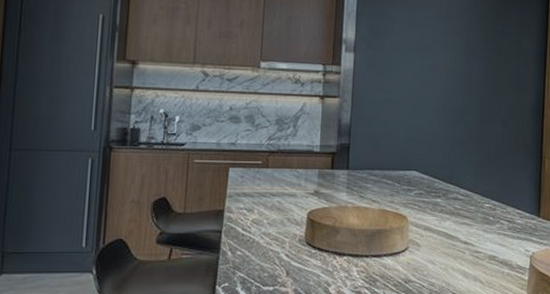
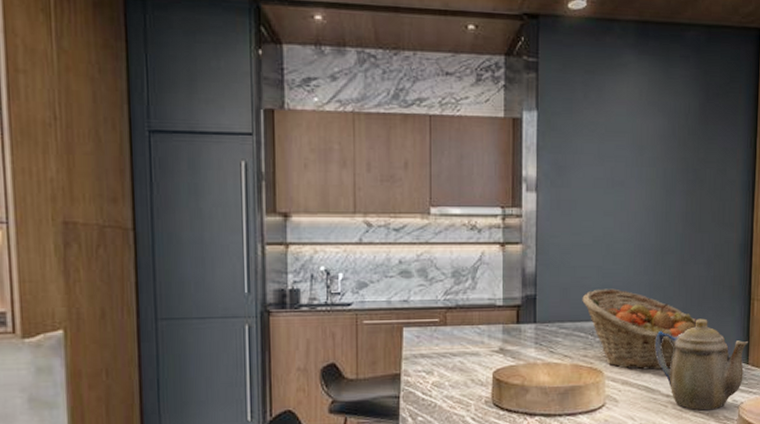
fruit basket: none [391,141,494,218] -> present [582,288,697,370]
teapot: none [455,172,540,258] -> present [655,318,748,410]

